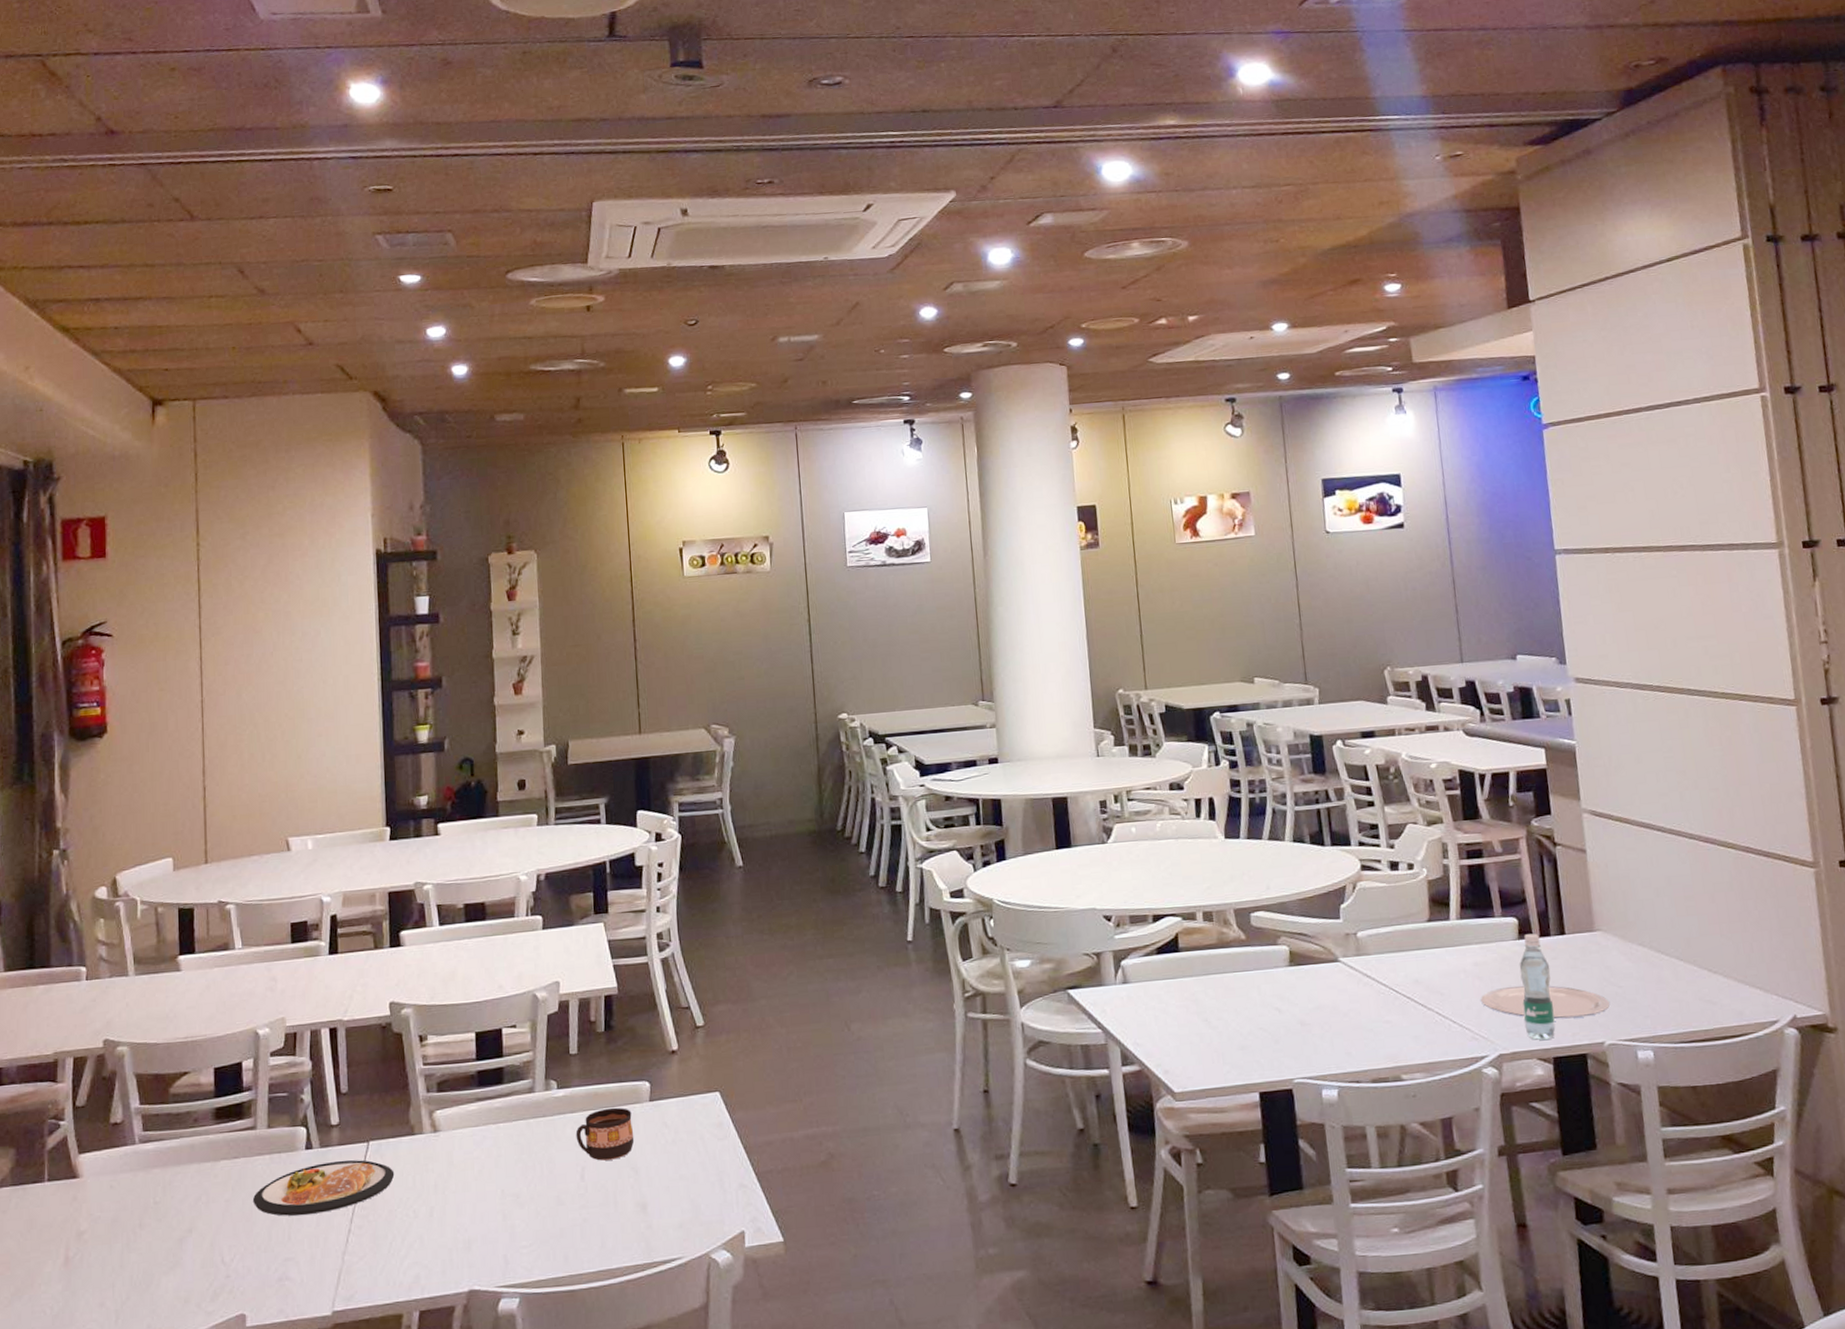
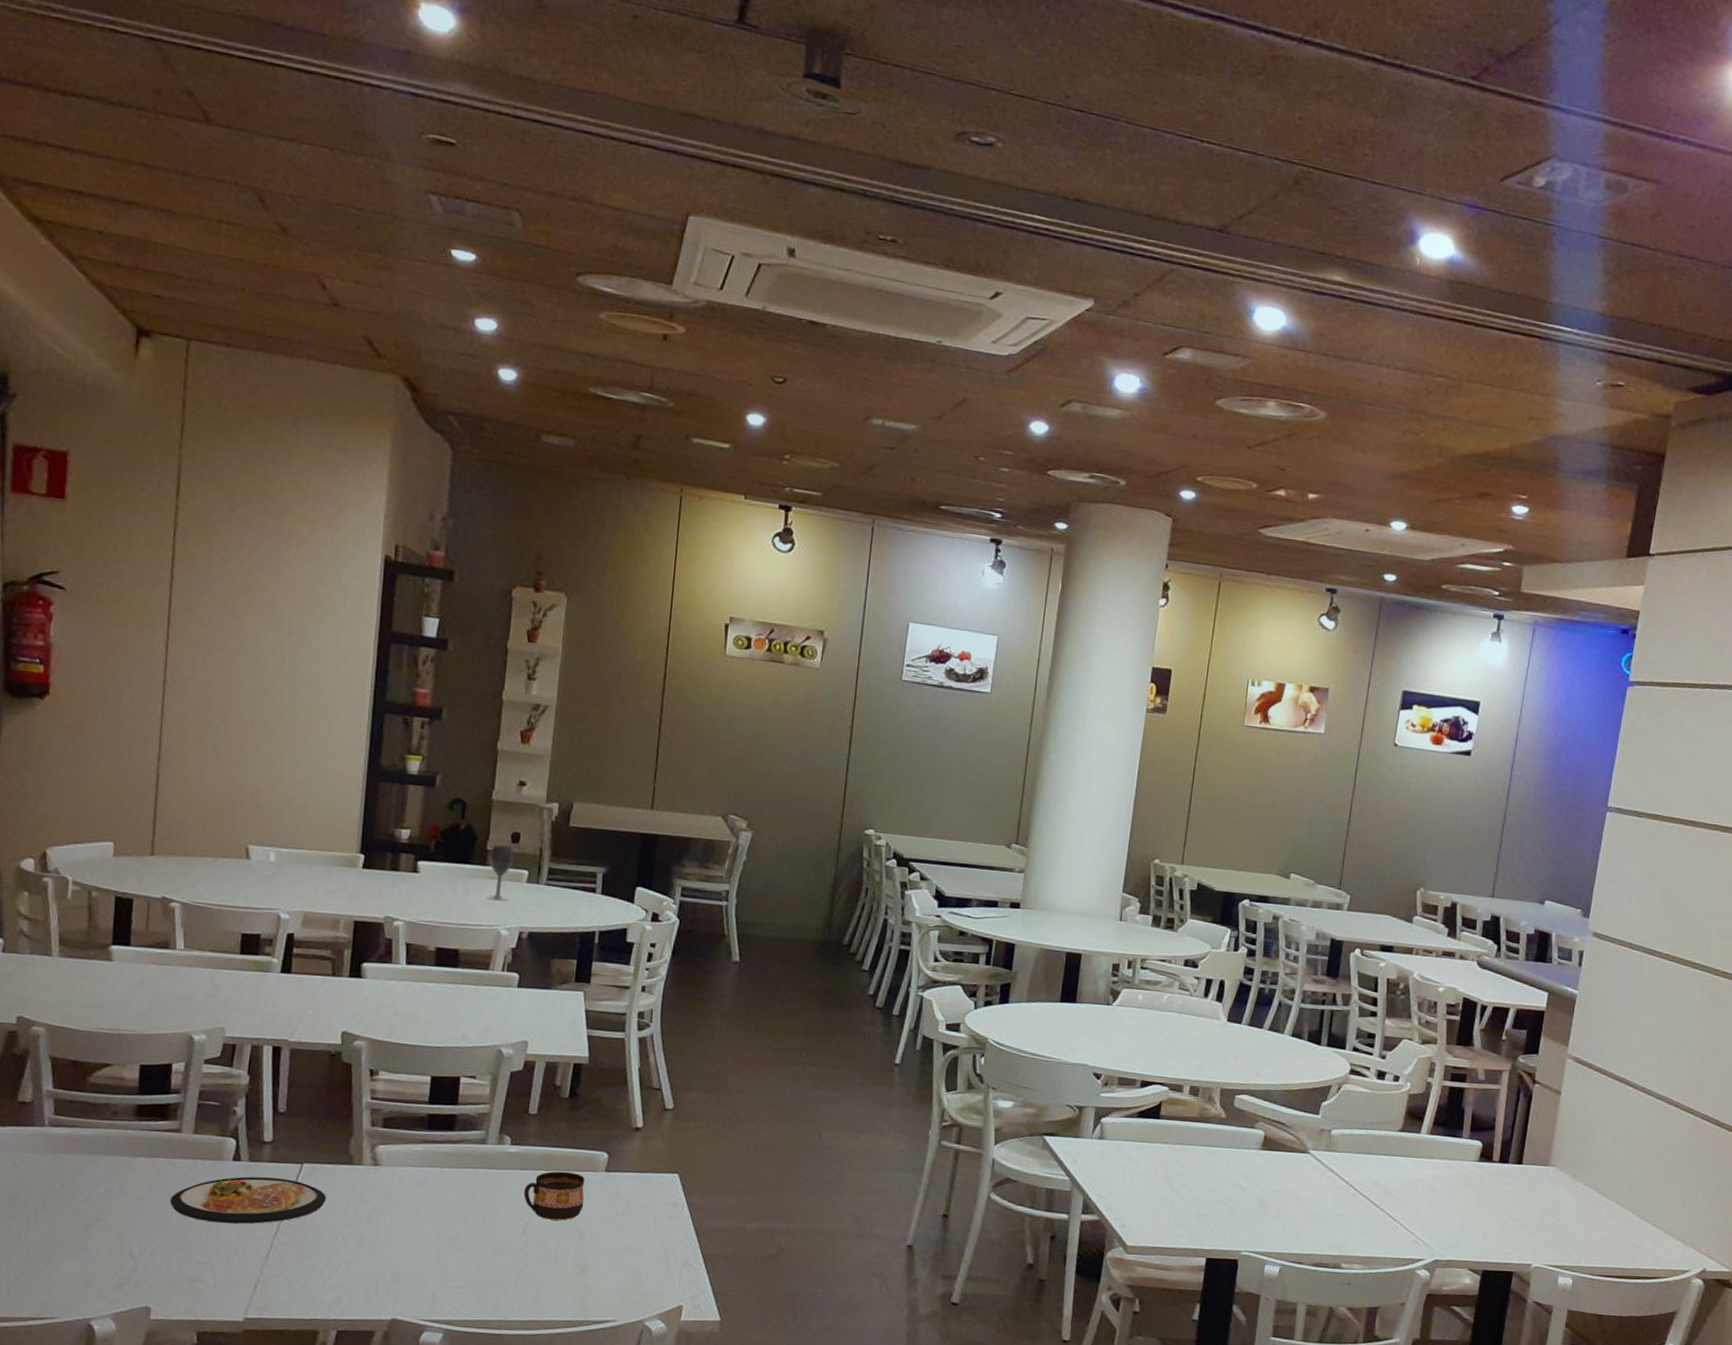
wine glass: none [500,793,523,850] -> present [486,845,515,902]
plate: present [1481,985,1610,1020] -> none [1430,1201,1545,1240]
bottle: present [1519,933,1556,1040] -> none [1464,1158,1501,1254]

